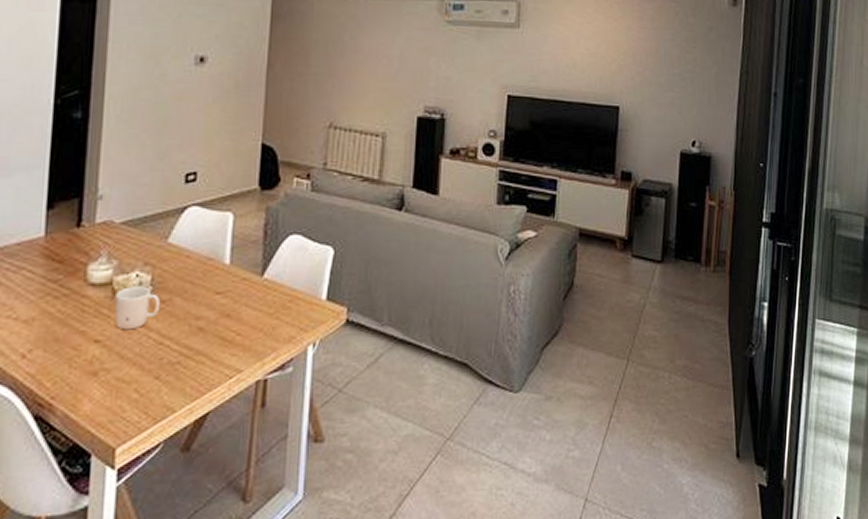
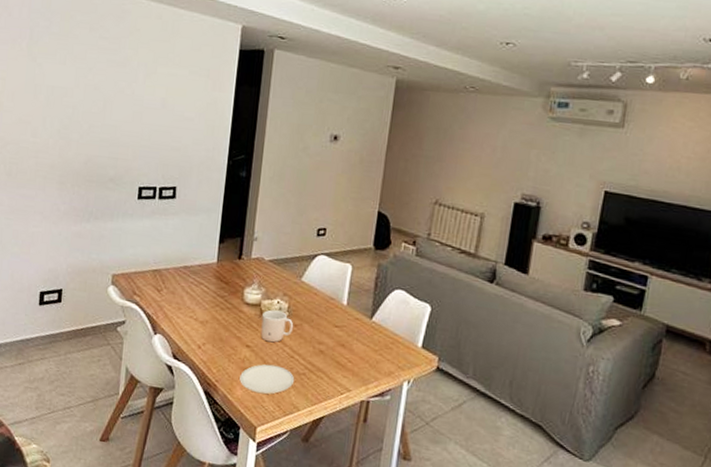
plate: none [87,358,167,402] -> present [240,364,295,395]

